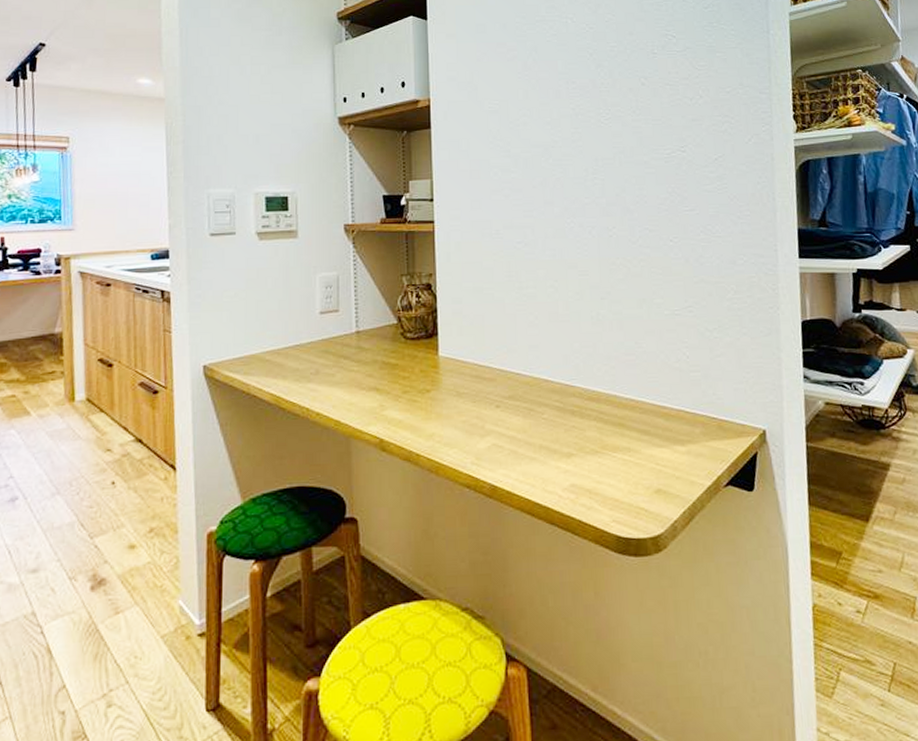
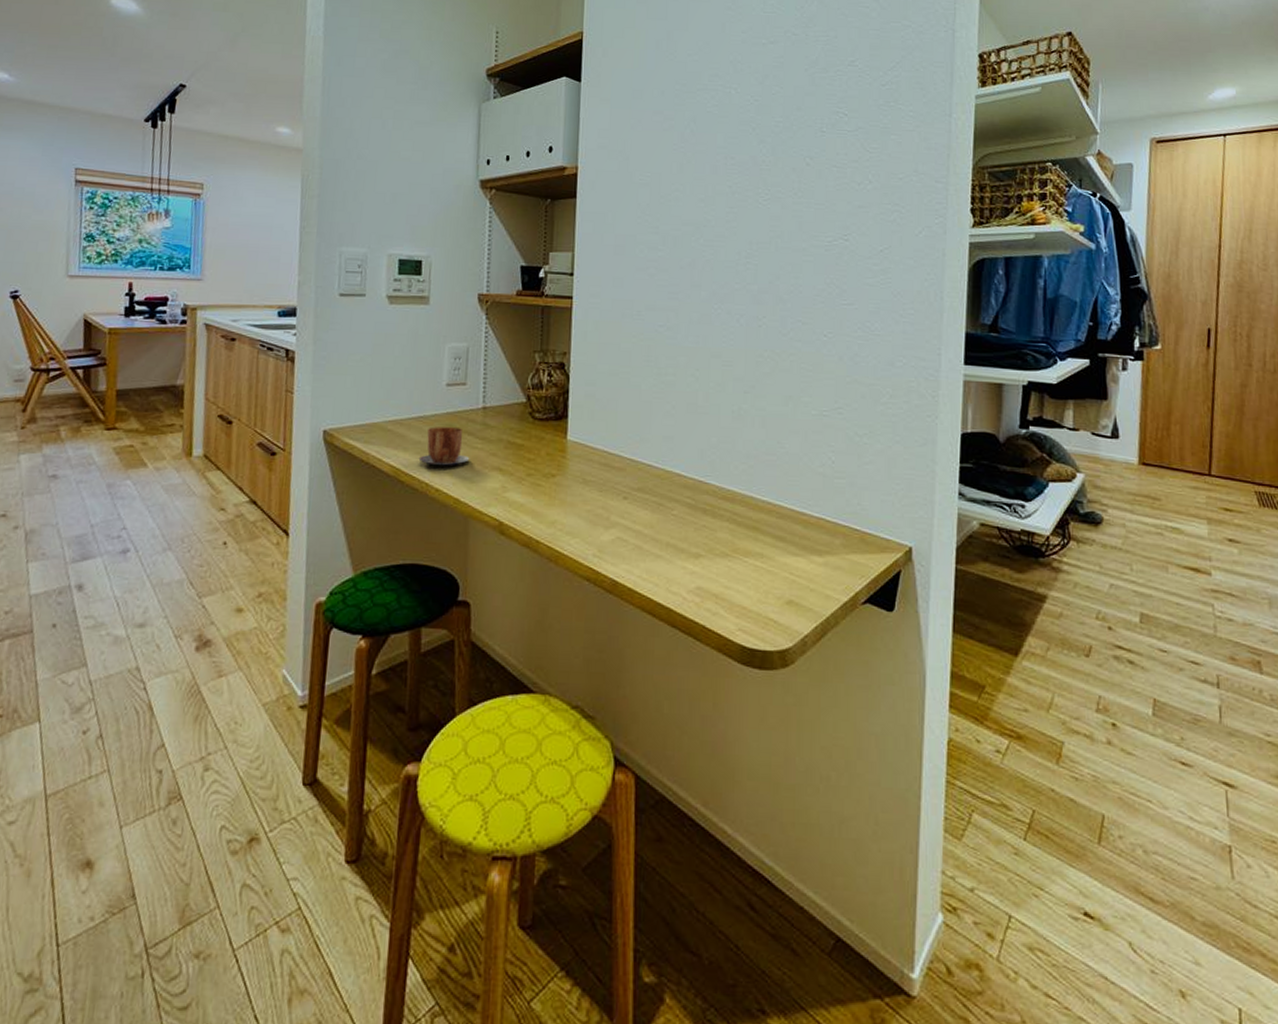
mug: none [298,353,348,391] -> present [418,427,470,466]

